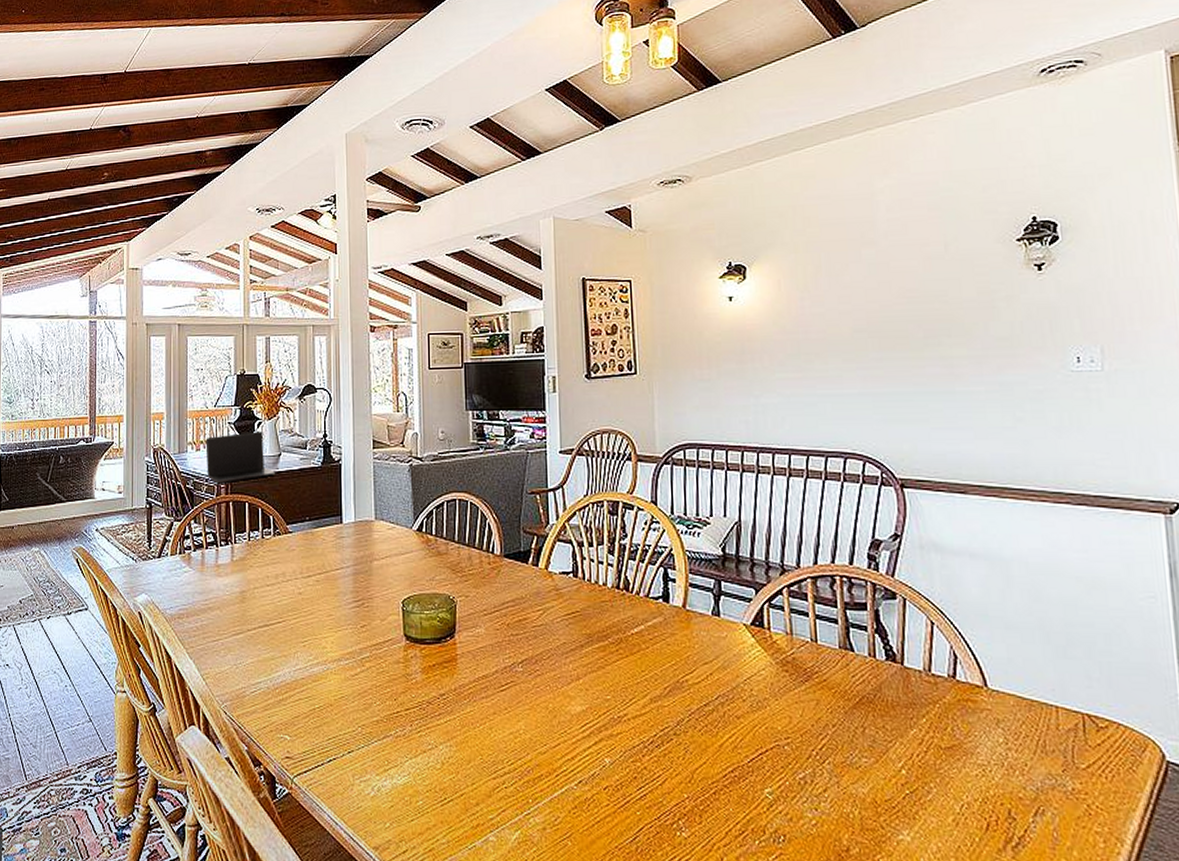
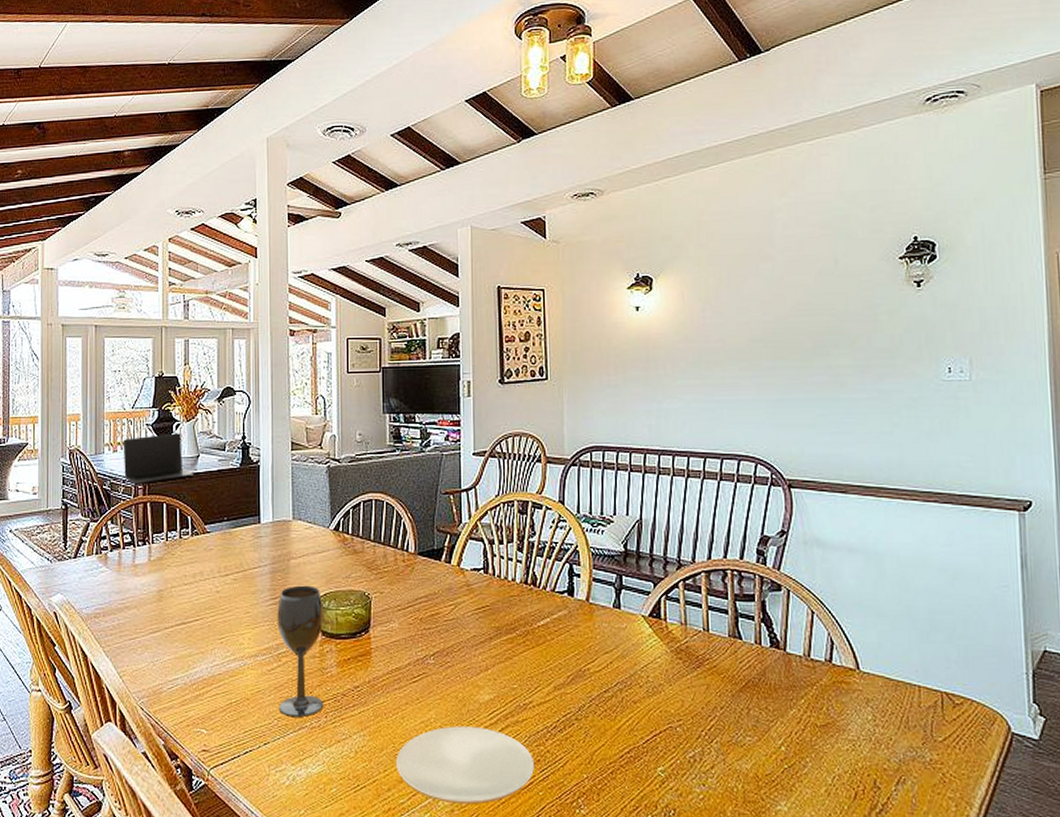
wine glass: none [359,588,409,725] -> present [276,585,325,717]
plate: none [485,738,631,823] -> present [396,726,534,805]

